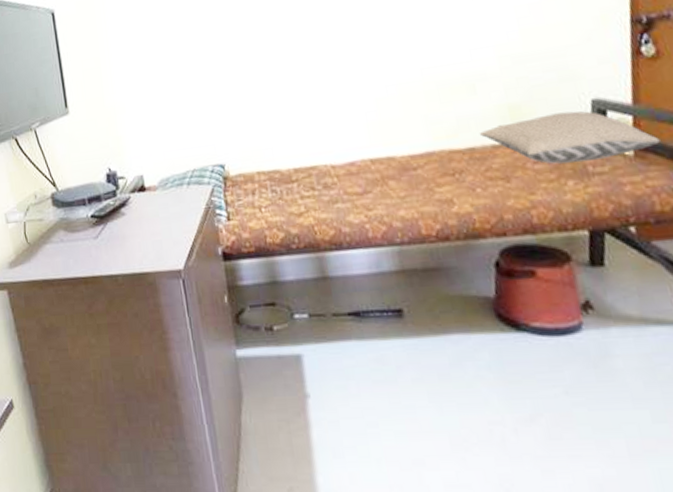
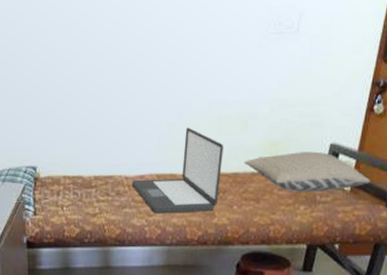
laptop: none [340,100,455,206] -> present [131,127,224,213]

